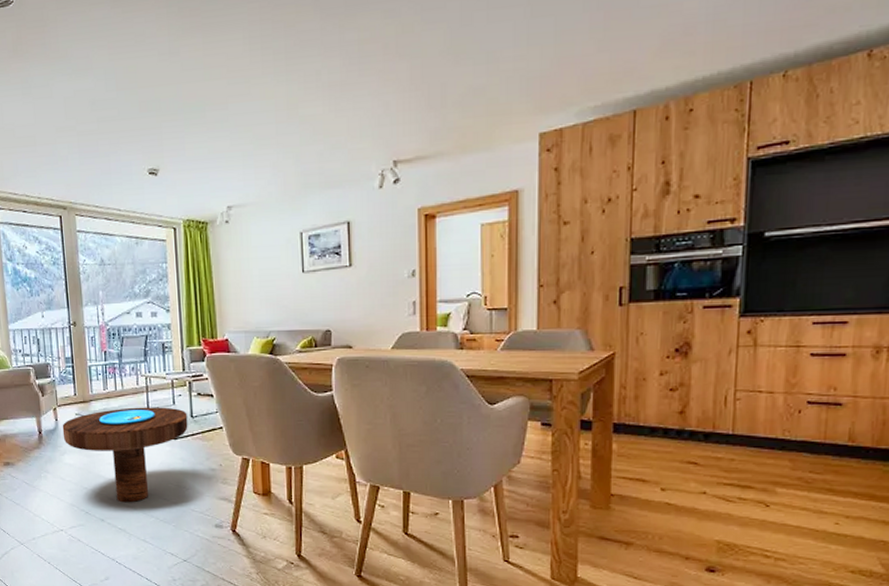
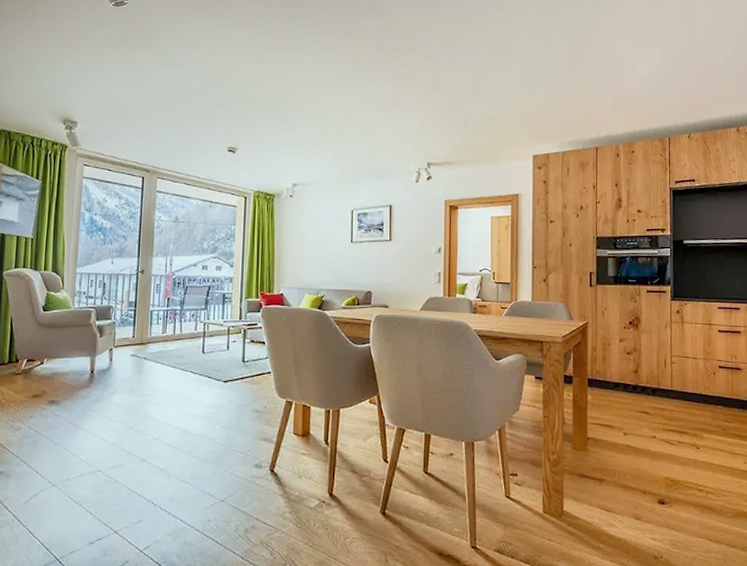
side table: present [62,407,188,503] -> none [115,351,239,443]

